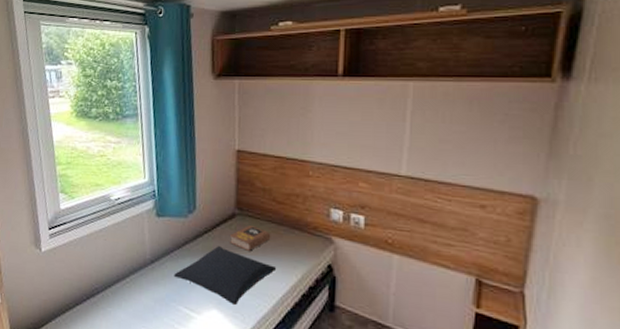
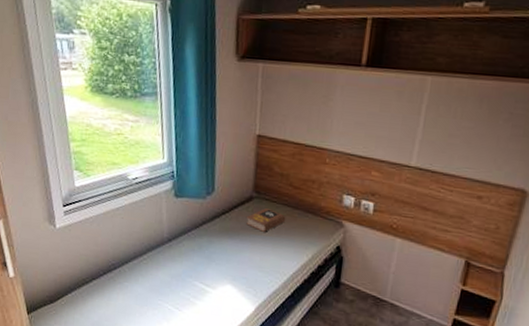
pillow: present [173,246,277,306] -> none [190,227,290,282]

